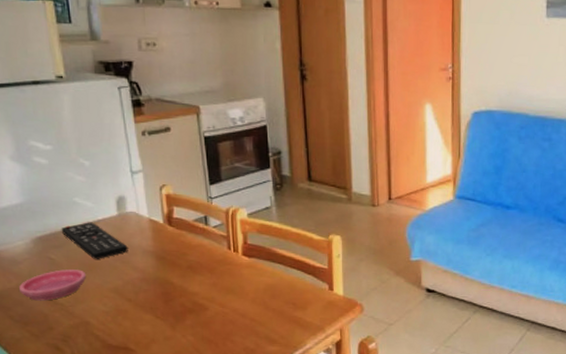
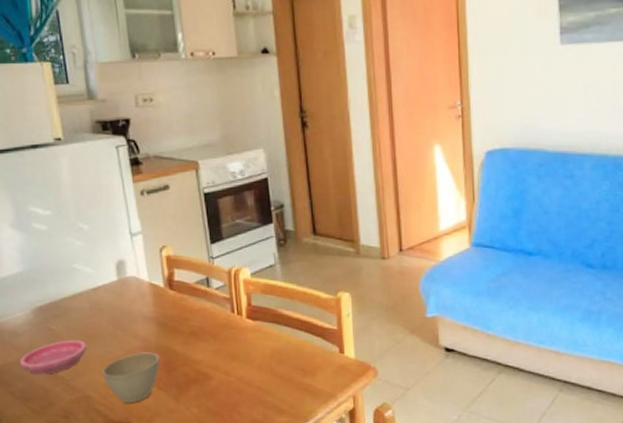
remote control: present [61,222,128,260] -> none [61,289,129,330]
cup: none [101,283,158,329] -> present [102,352,160,403]

